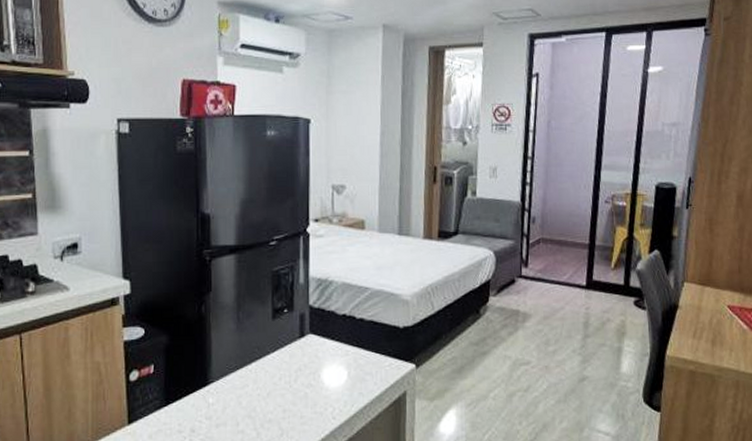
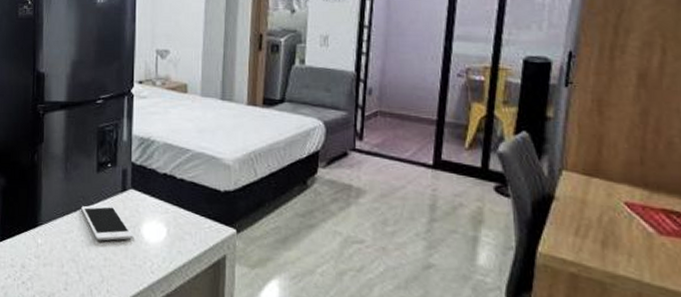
cell phone: none [256,352,313,392] -> present [81,204,133,241]

